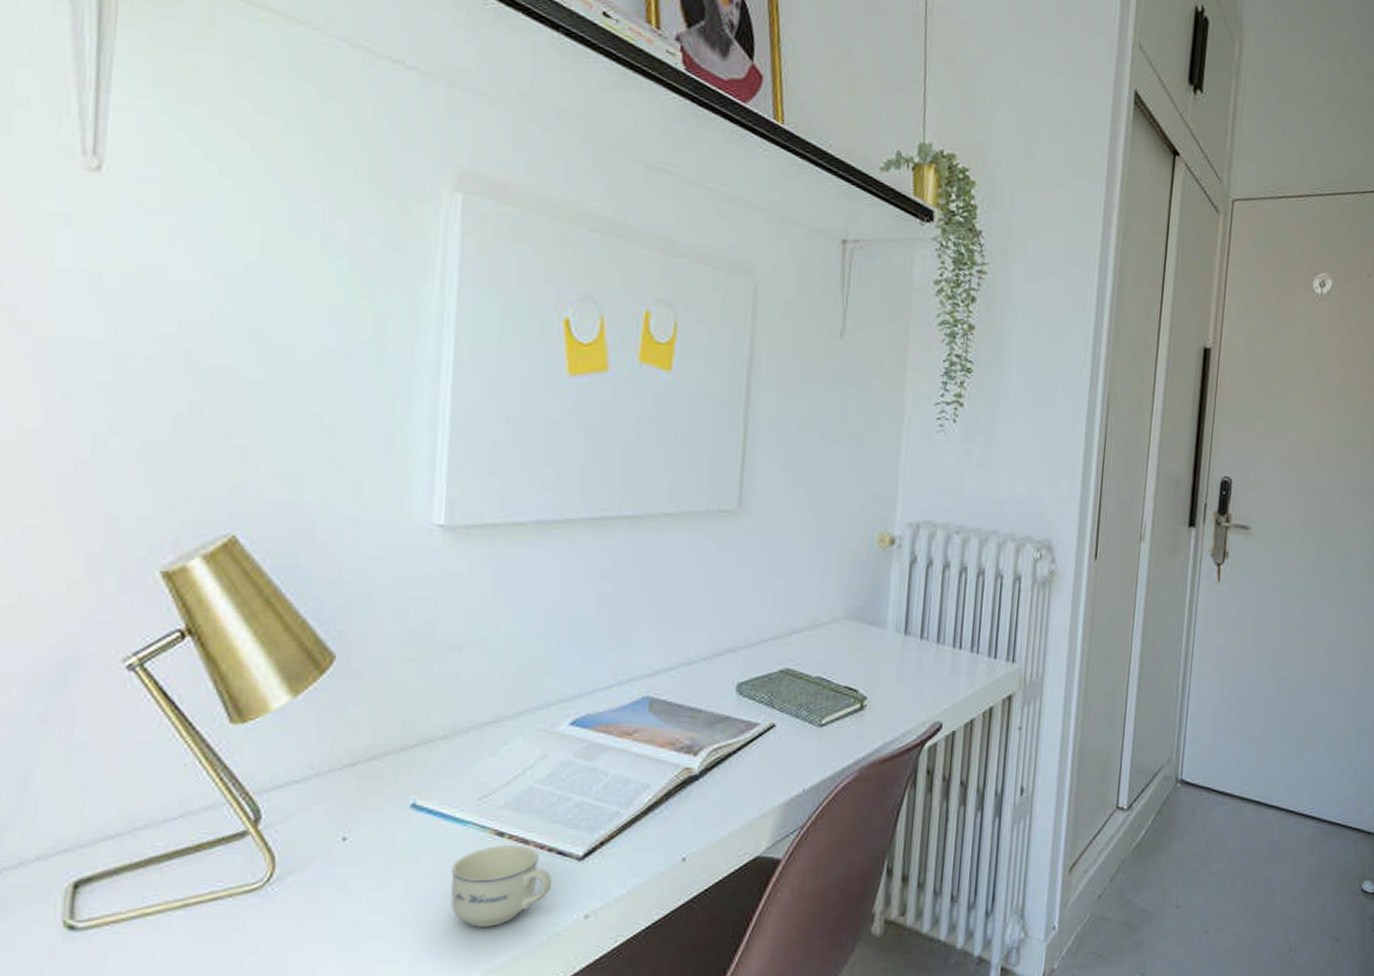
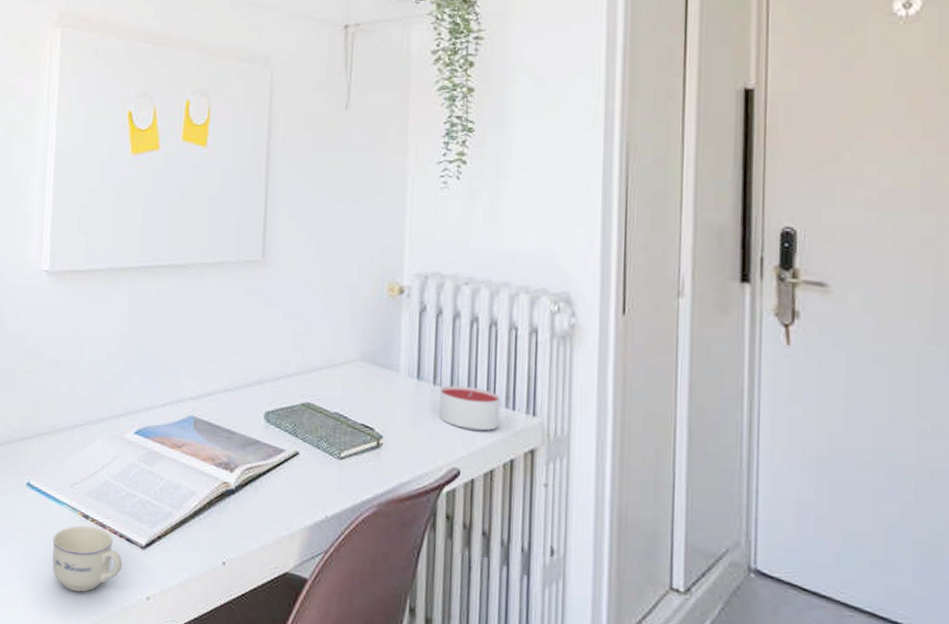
candle: none [924,637,984,682] -> present [439,385,501,431]

